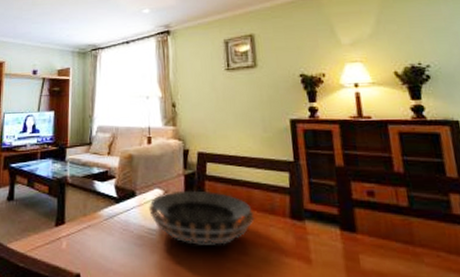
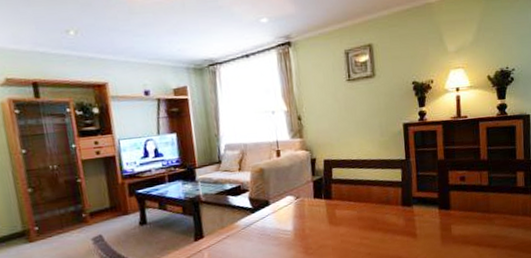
decorative bowl: present [148,190,256,245] -> none [282,192,375,237]

